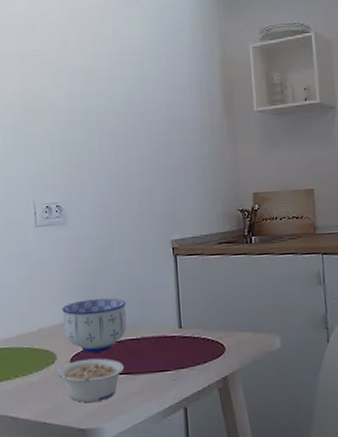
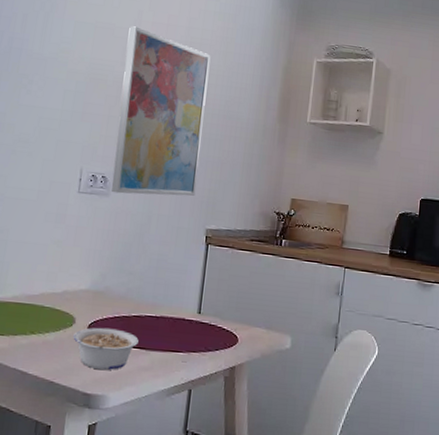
wall art: none [56,48,154,221] -> present [111,26,211,196]
bowl: present [62,298,127,353] -> none [87,271,152,324]

